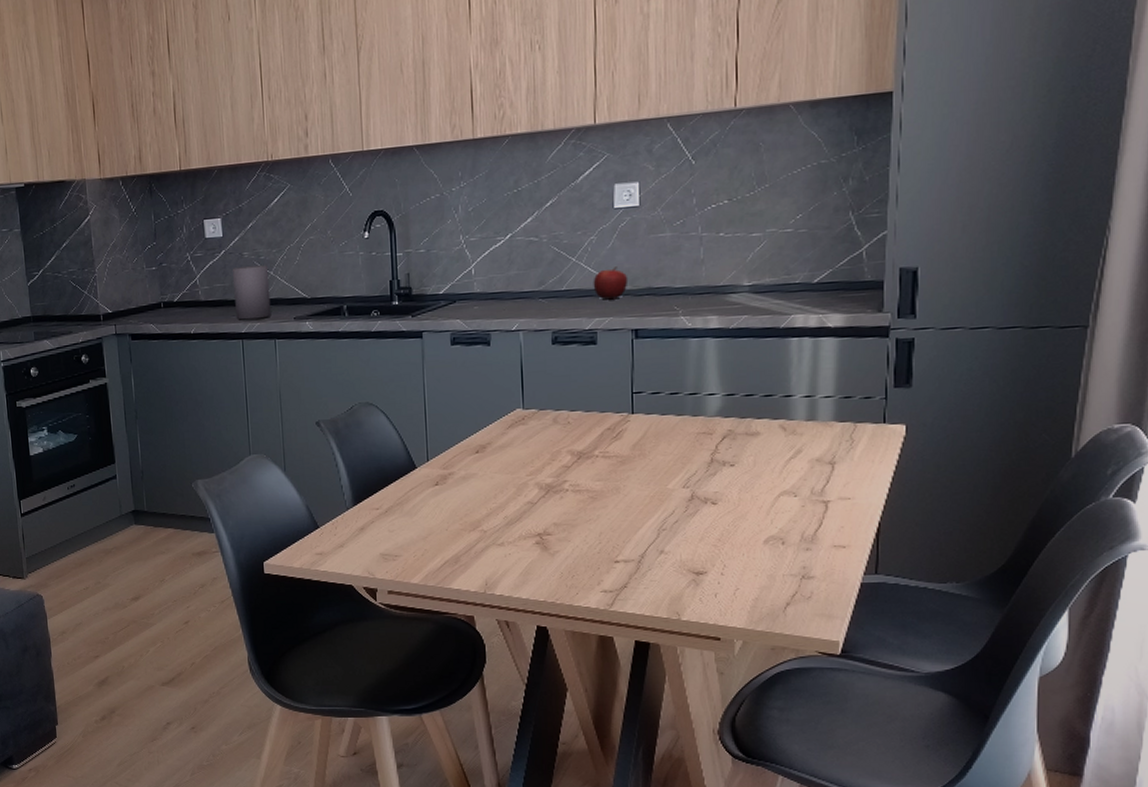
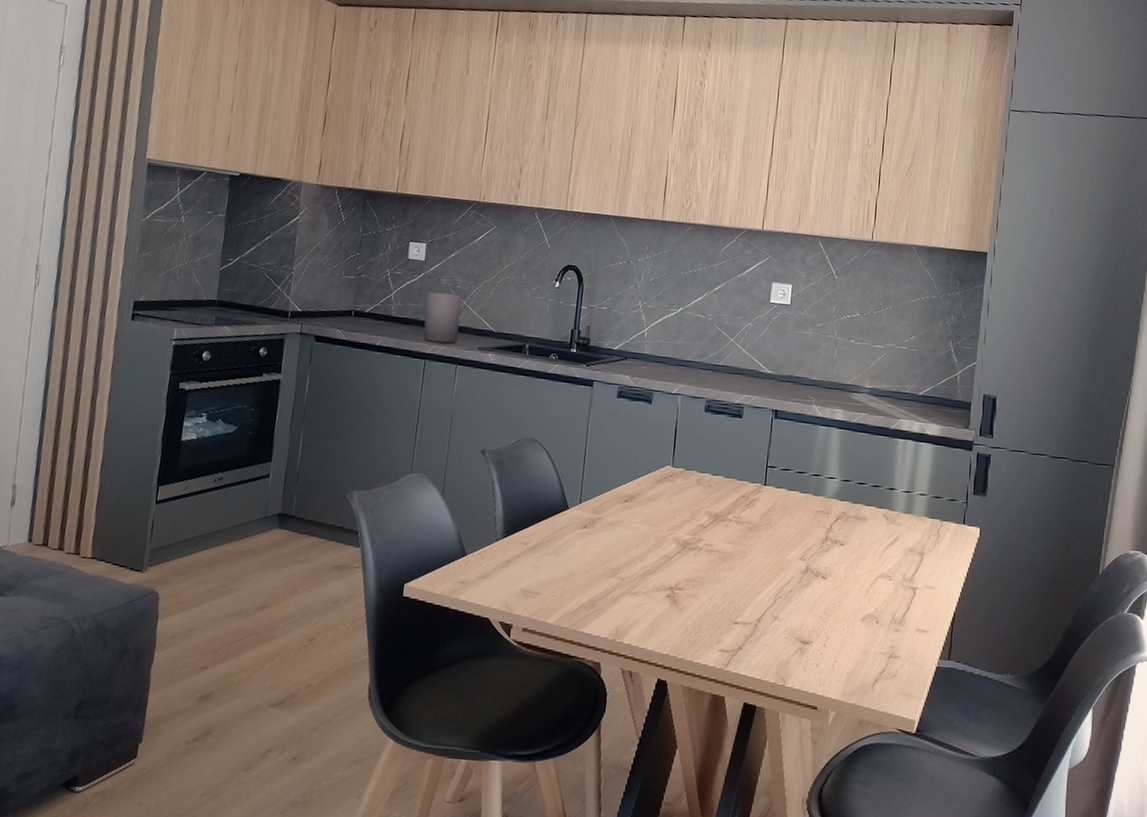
fruit: present [593,266,629,300] -> none [745,352,775,381]

